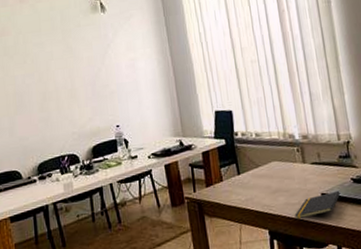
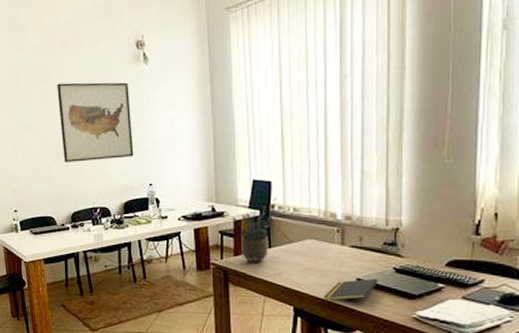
wall art: none [16,30,99,113] -> present [57,82,134,162]
potted plant: none [200,126,240,192] -> present [232,198,276,264]

